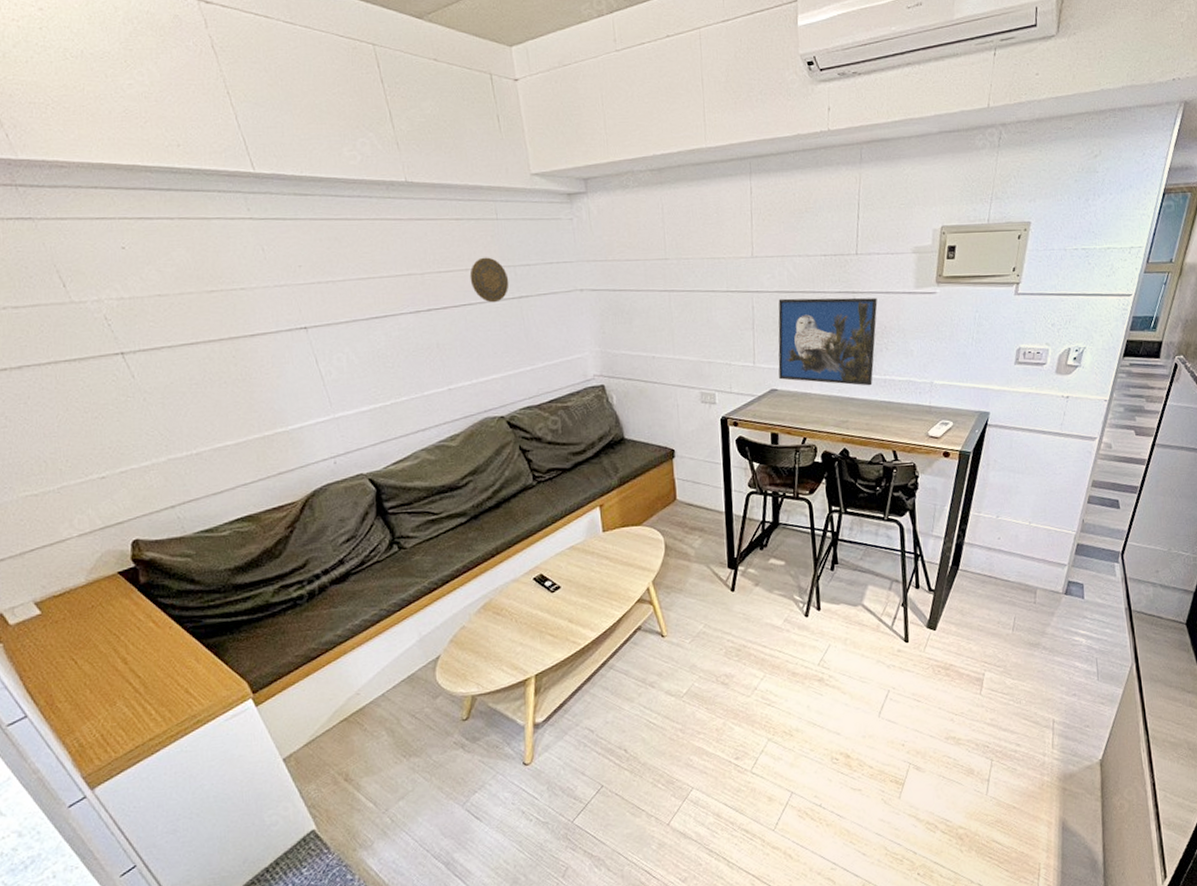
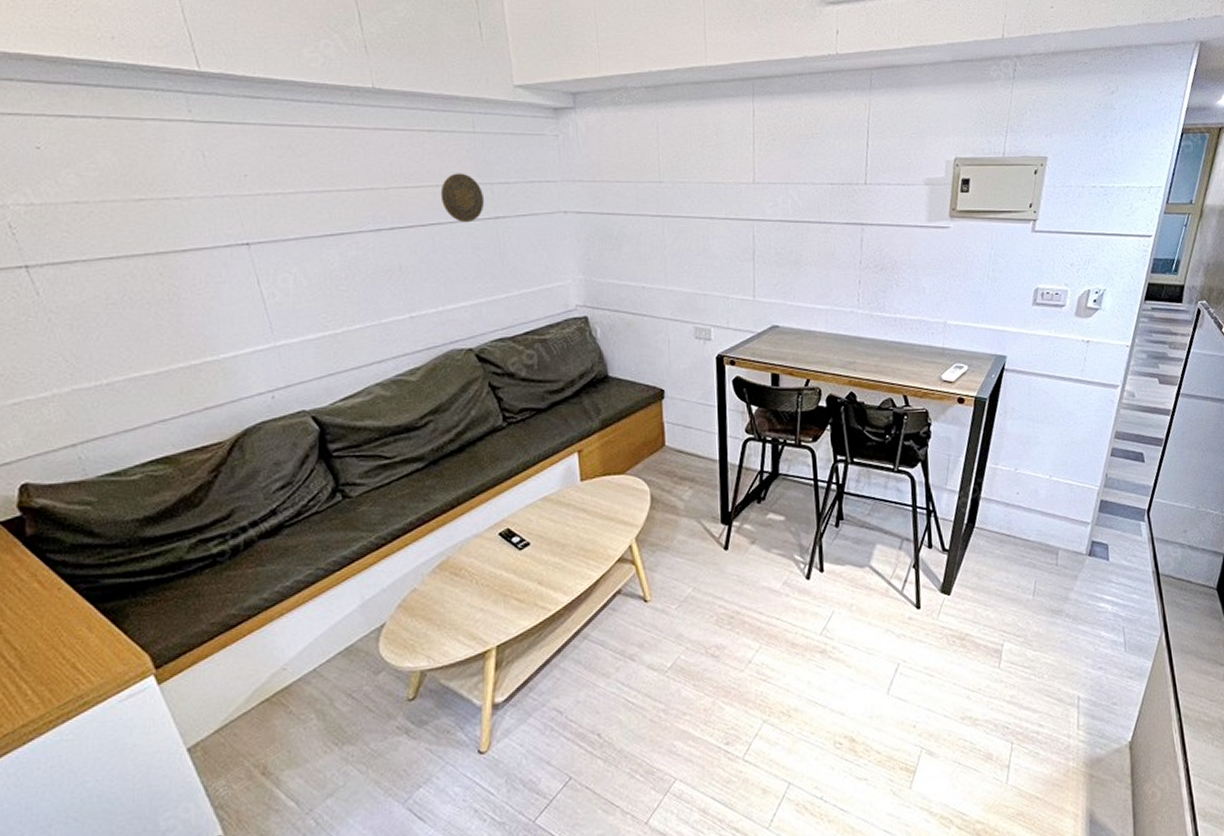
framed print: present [778,297,878,386] -> none [780,228,888,325]

